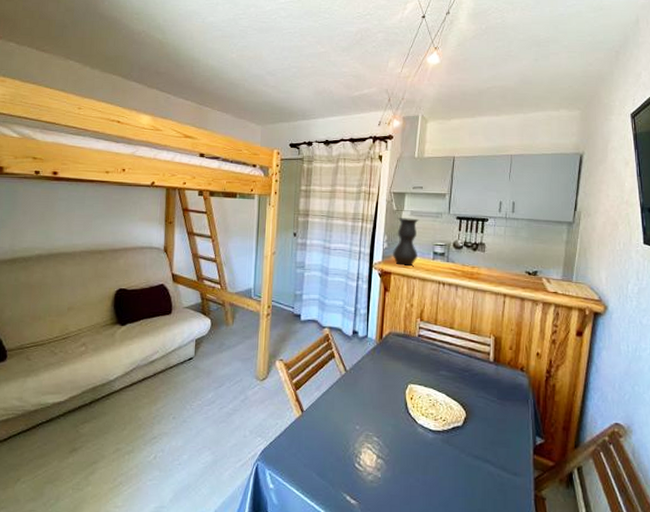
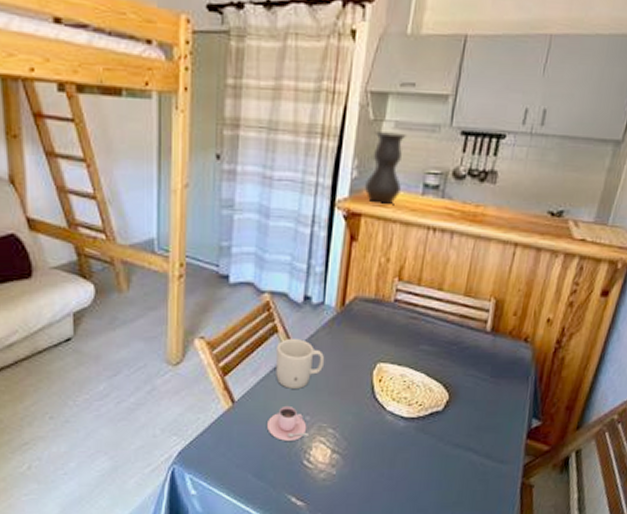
teacup: none [327,416,360,446] -> present [267,405,310,441]
mug: none [333,363,369,403] -> present [276,339,325,389]

